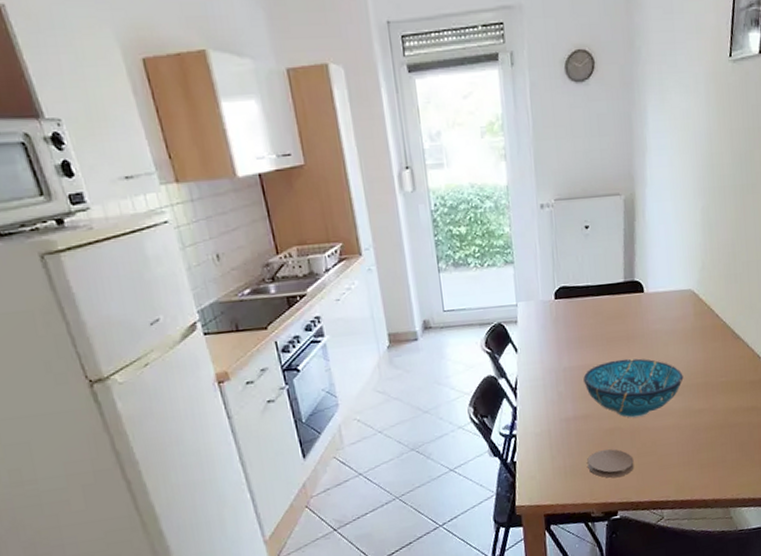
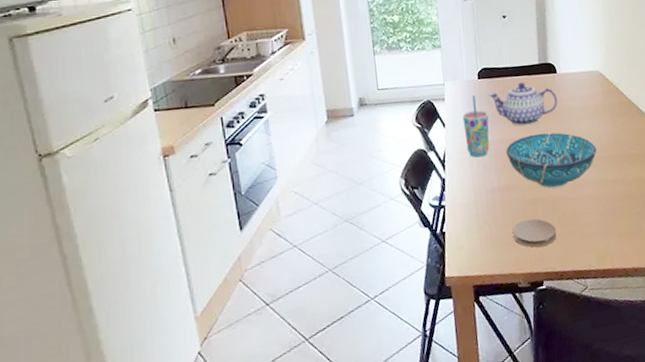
cup: none [536,317,566,385] -> present [462,95,490,158]
teapot: none [565,302,644,352] -> present [488,82,558,127]

